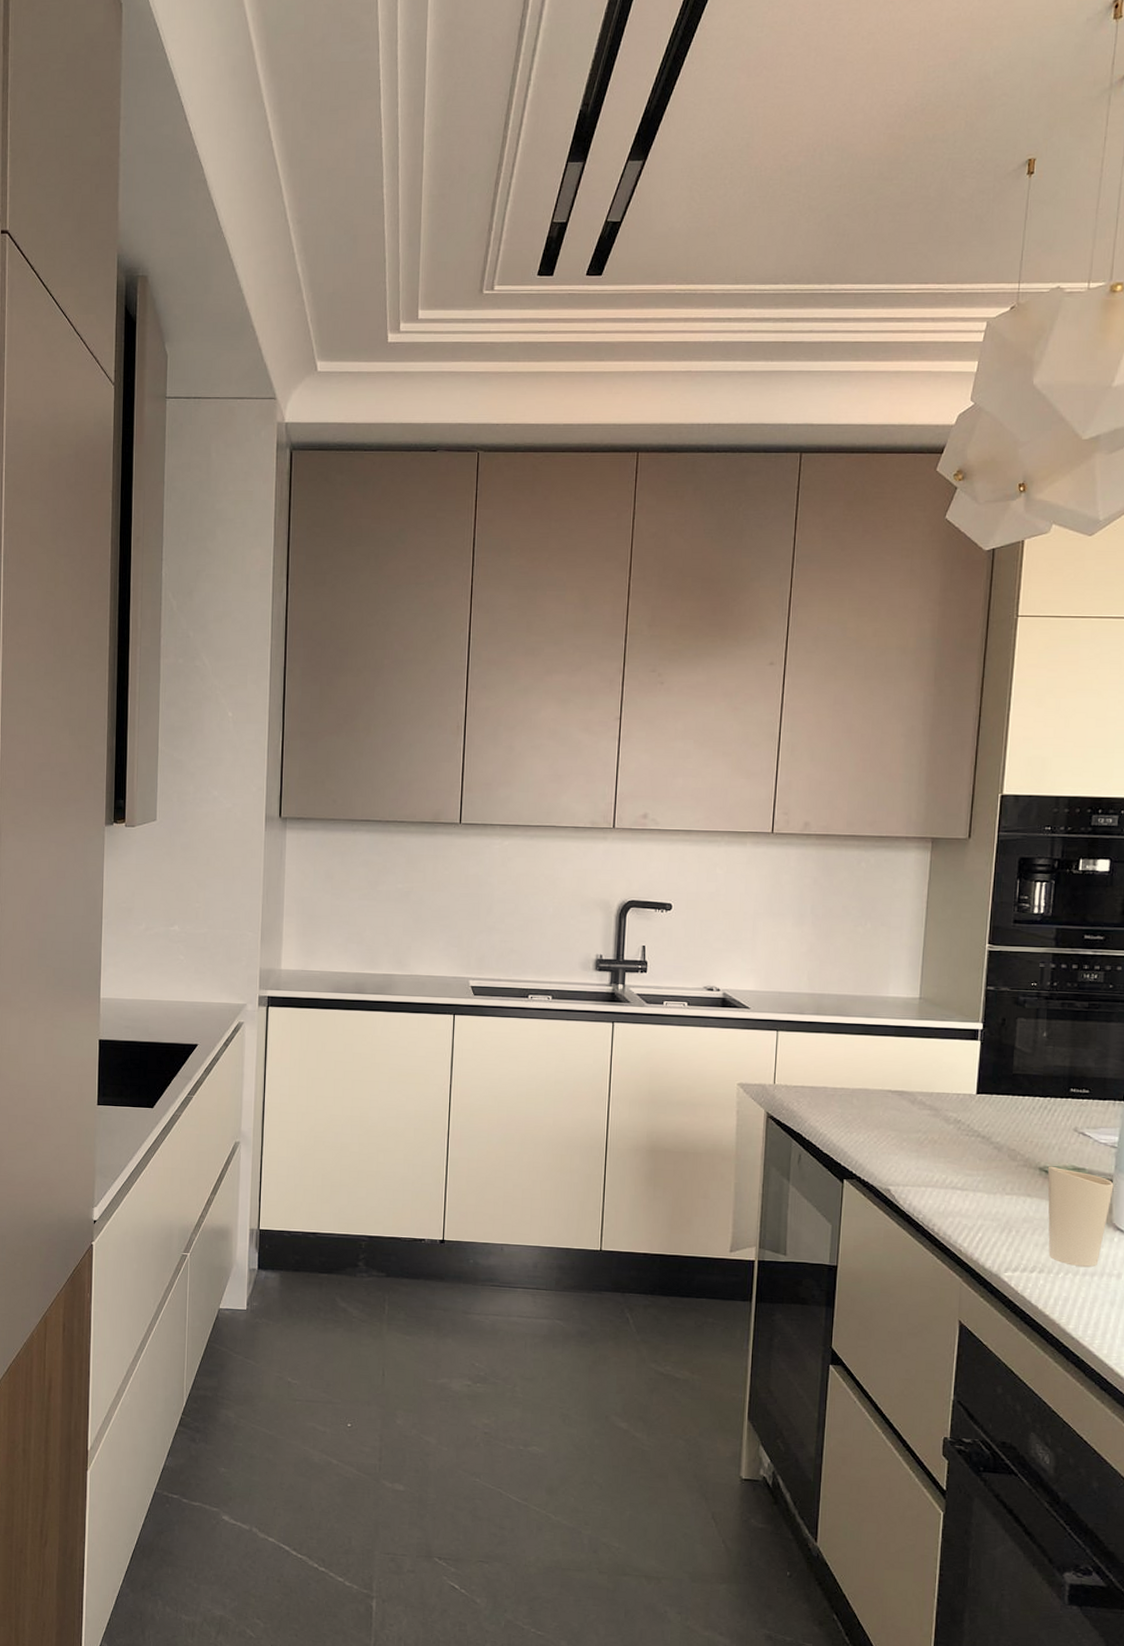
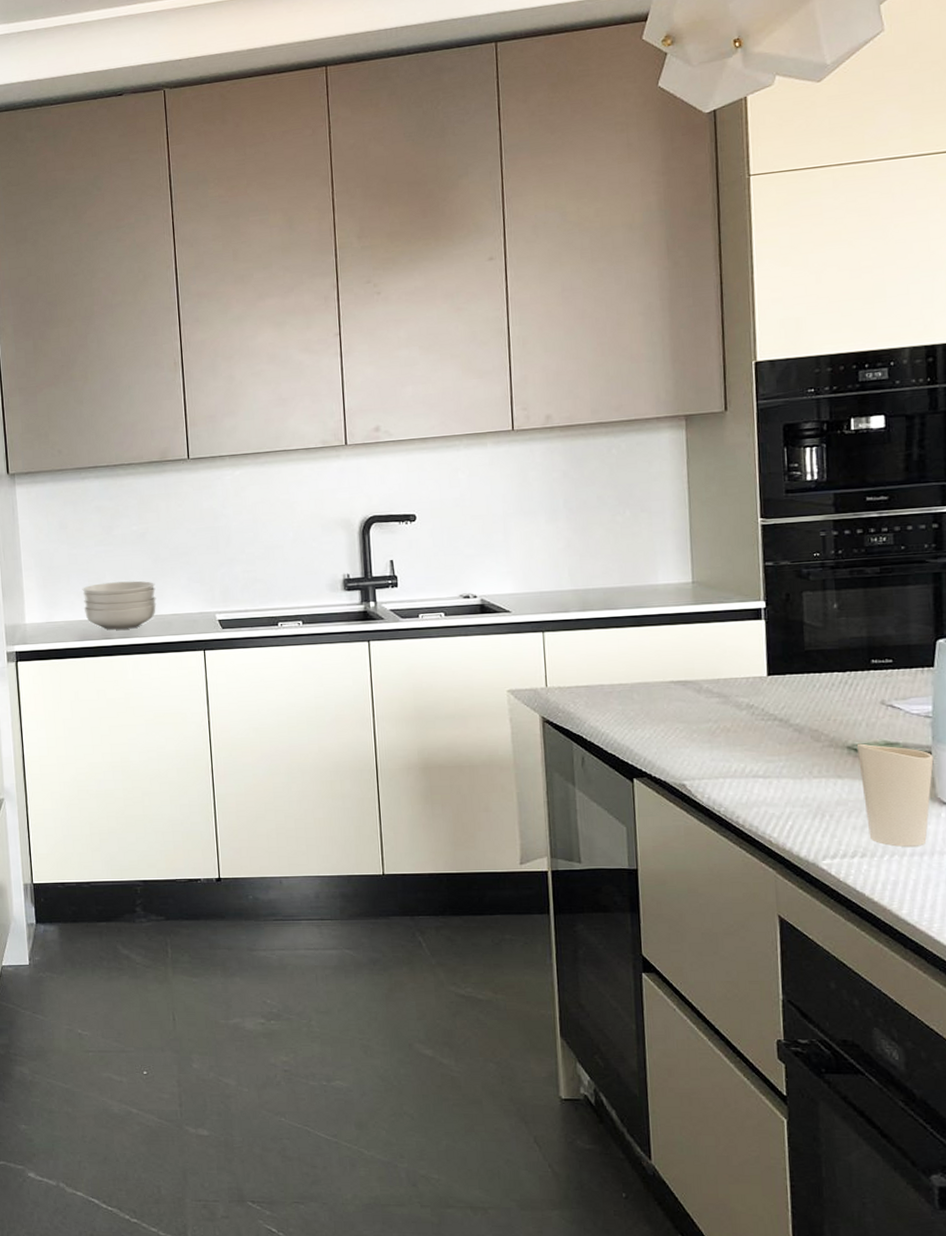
bowl: none [340,937,414,986] -> present [82,581,157,630]

